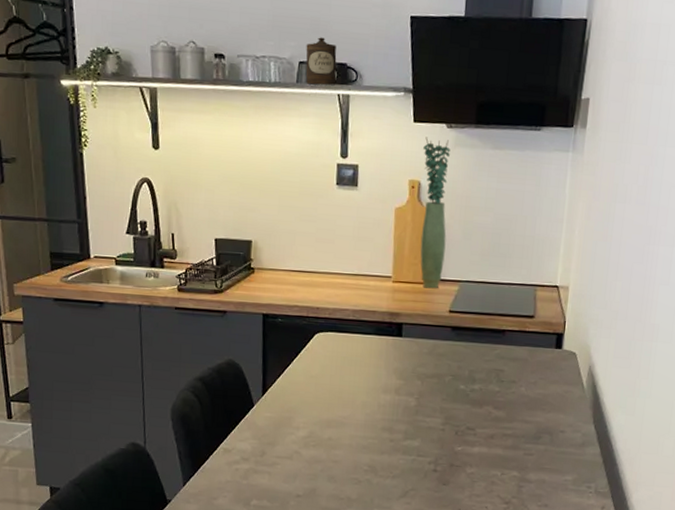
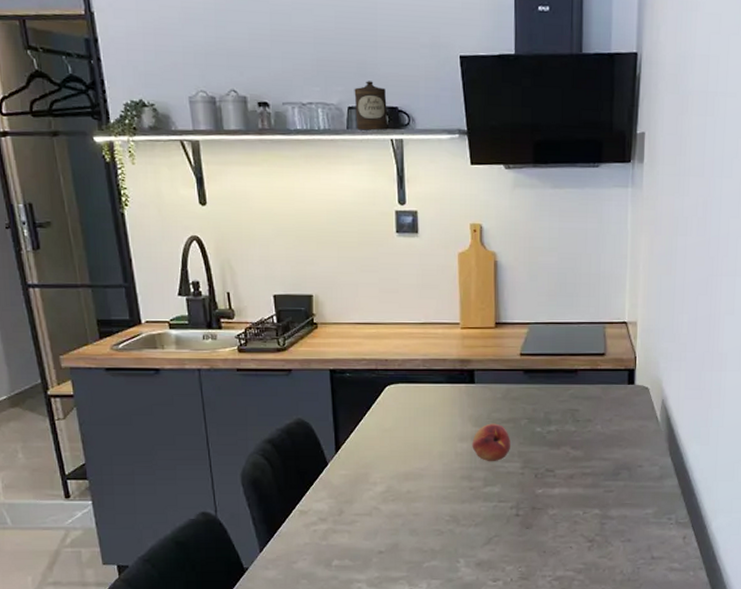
fruit: none [395,377,434,416] -> present [472,423,510,462]
vase: present [420,137,450,289] -> none [482,179,512,333]

